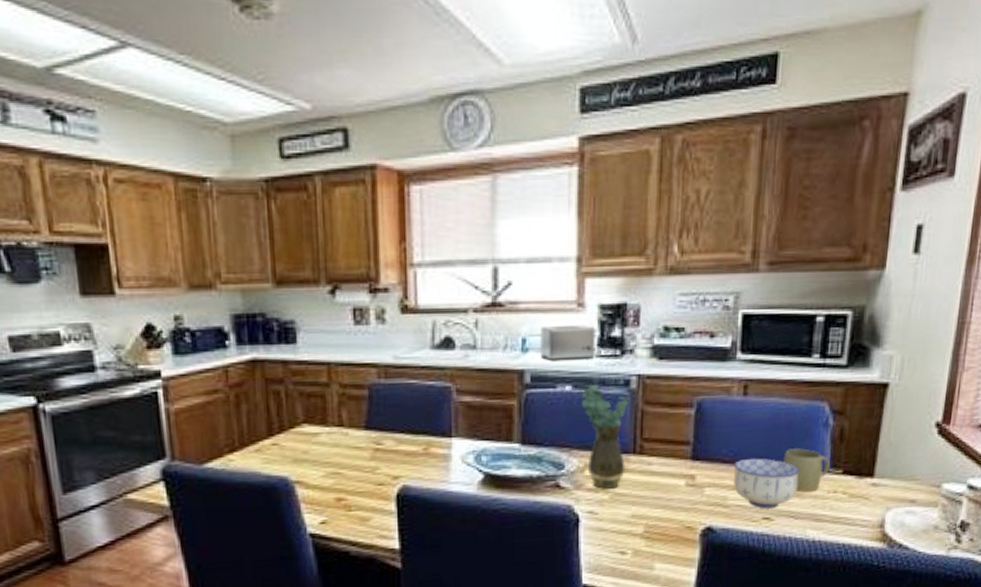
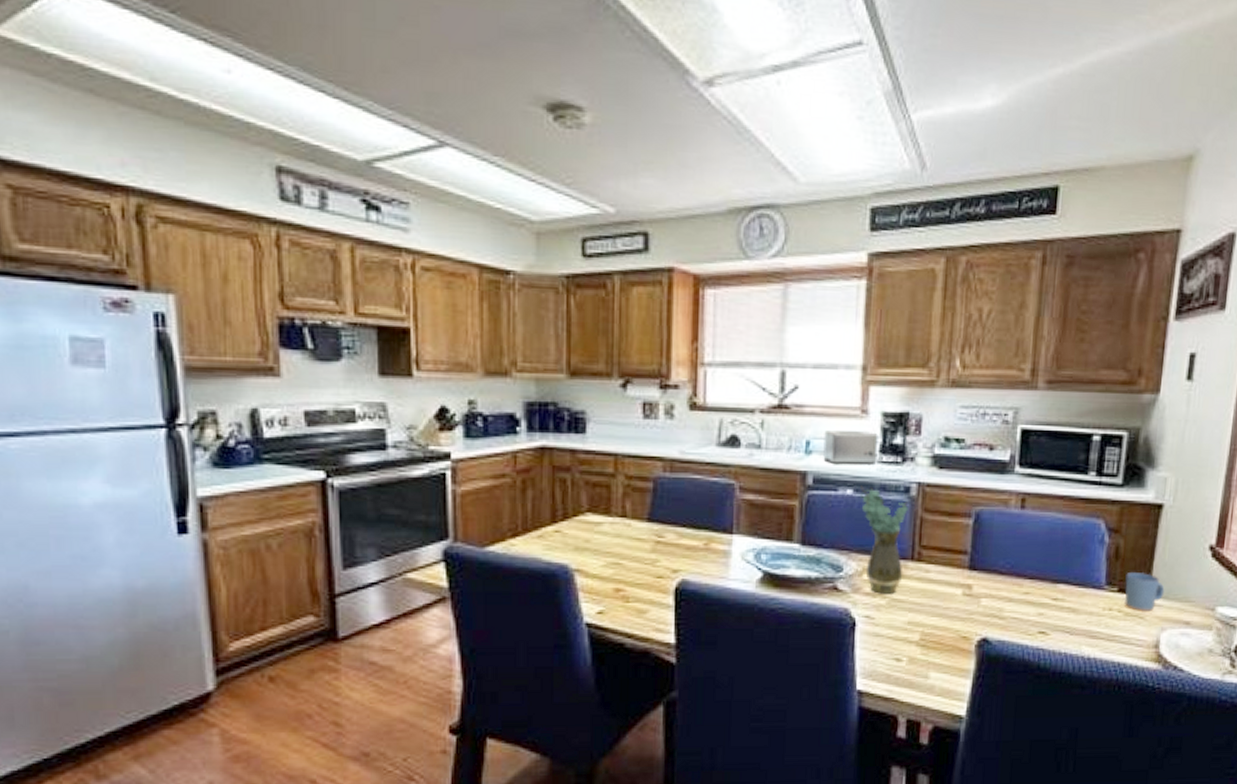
bowl: present [733,458,800,509] -> none [1009,571,1076,623]
mug: present [783,448,830,493] -> none [1059,564,1105,608]
mug: none [850,452,890,492] -> present [1125,571,1165,611]

